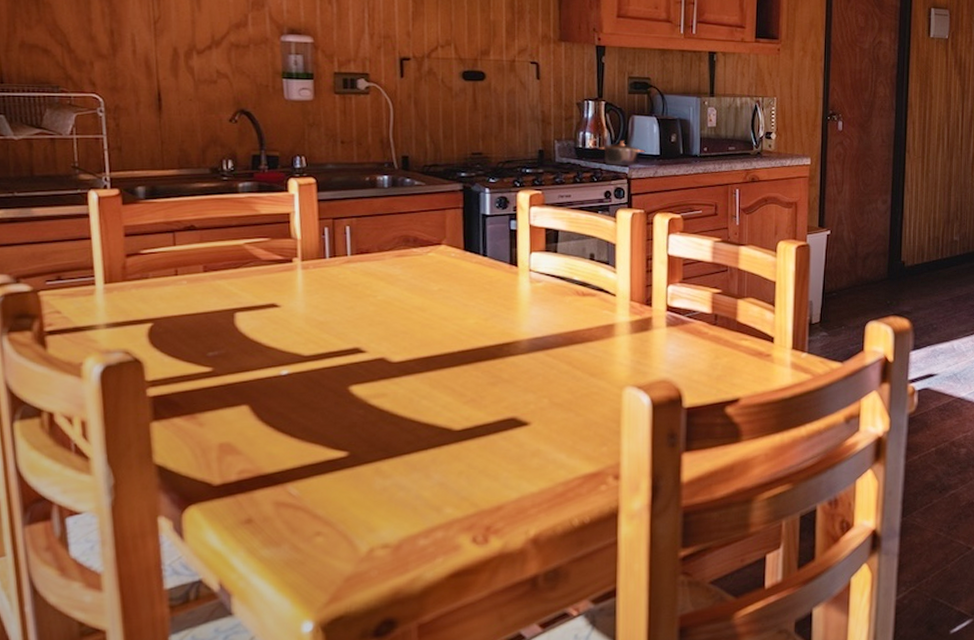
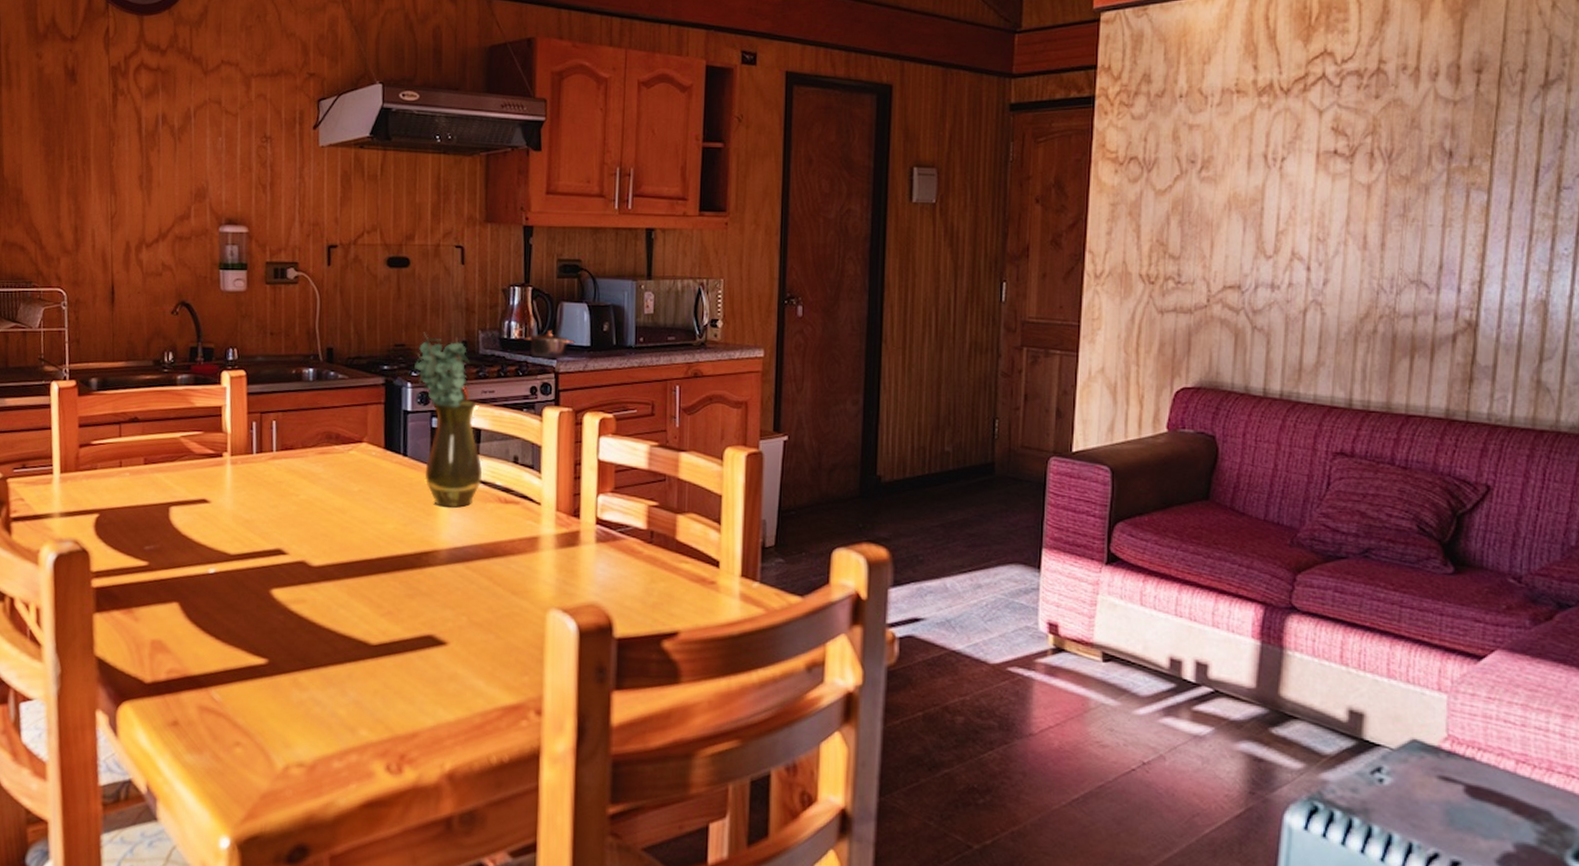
vase: none [491,141,560,303] -> present [413,332,482,509]

